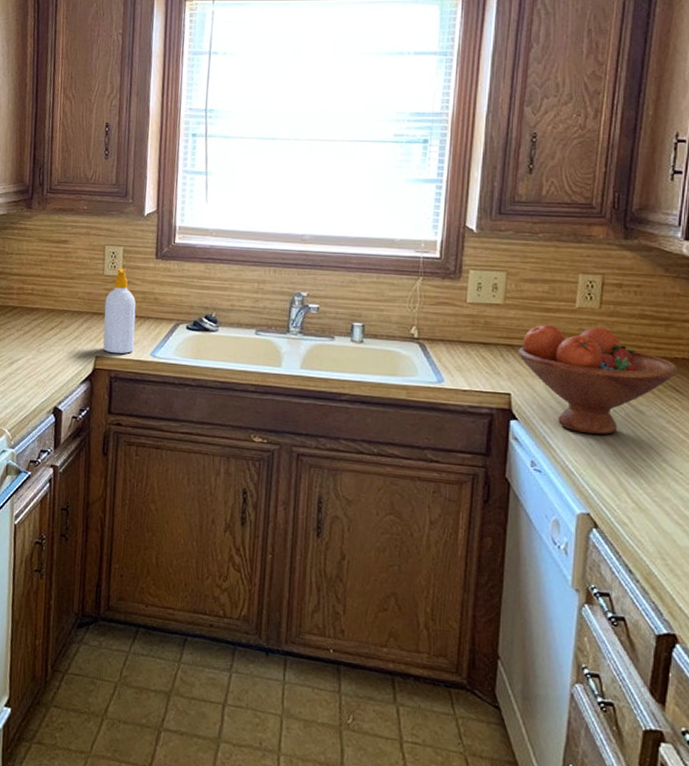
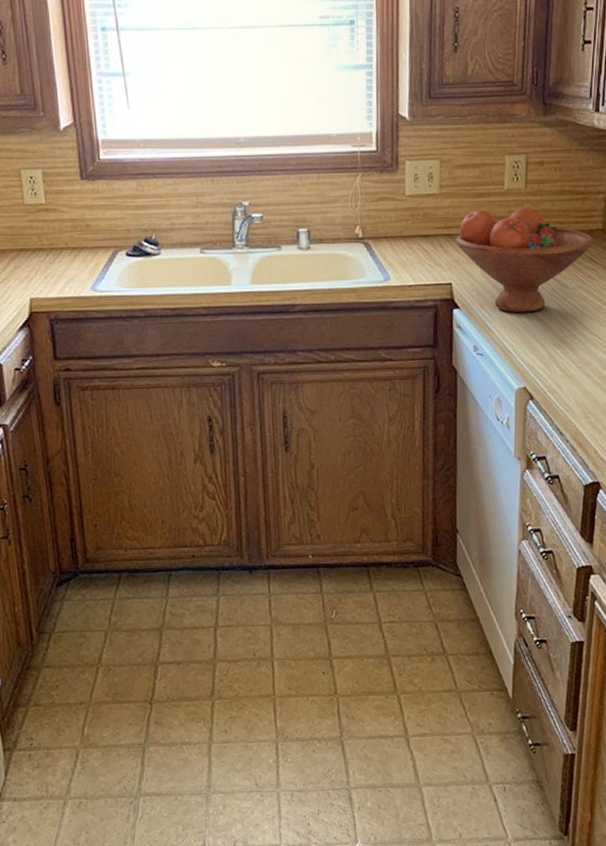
soap bottle: present [103,268,136,354] -> none [30,194,72,293]

